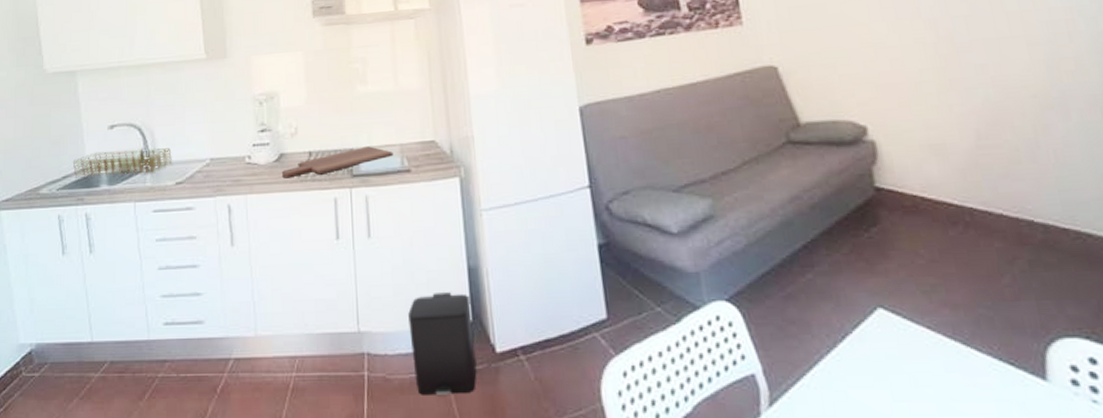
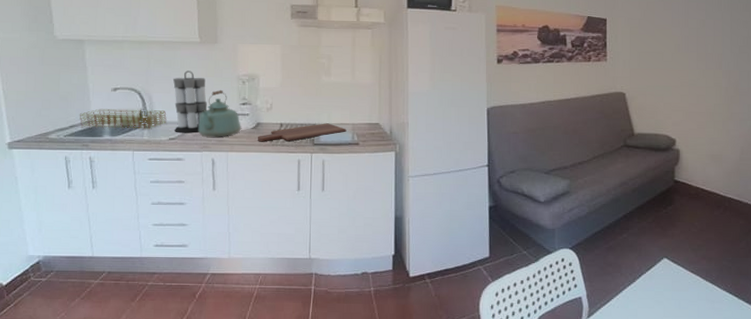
spice rack: none [177,95,219,175] -> present [172,70,208,133]
kettle: none [209,115,261,177] -> present [198,89,241,137]
pedal bin: present [408,292,477,396] -> none [348,233,395,305]

